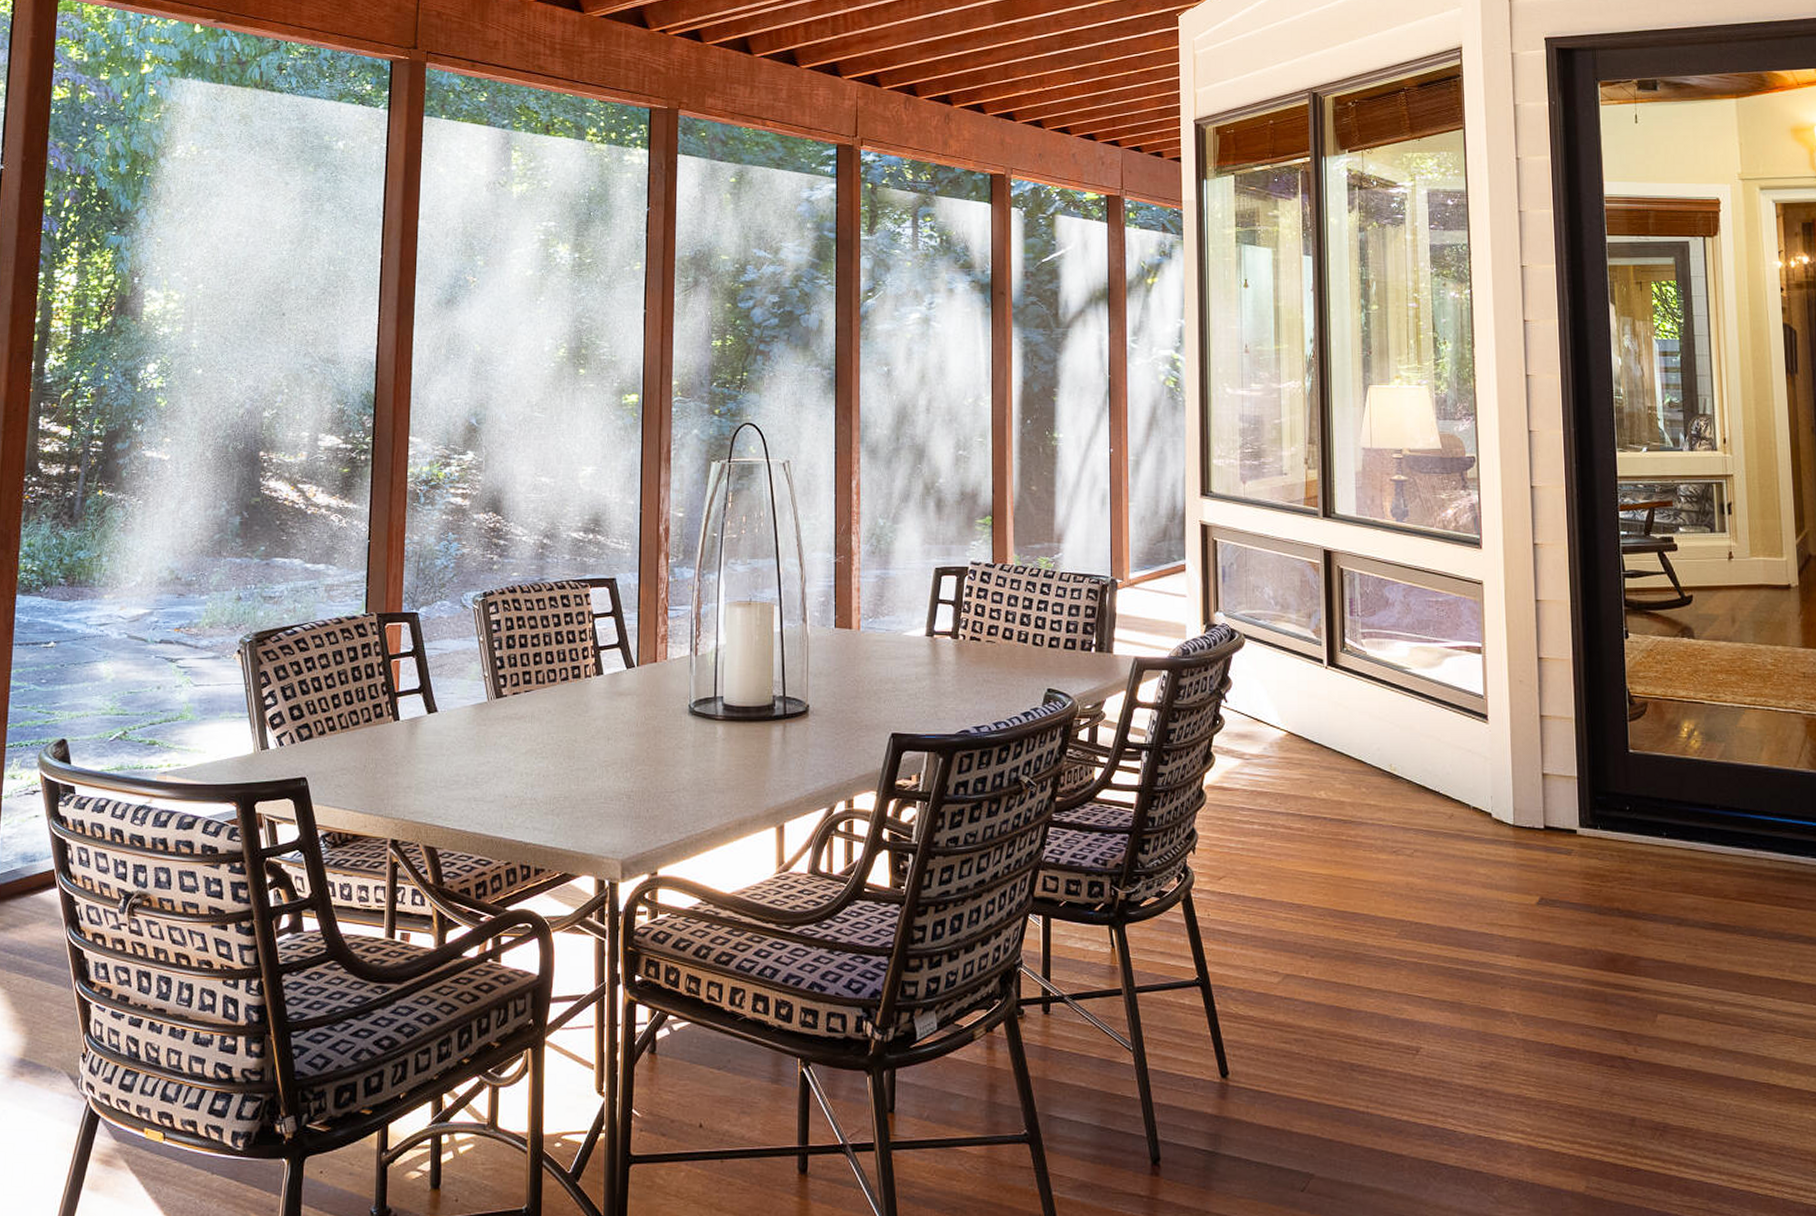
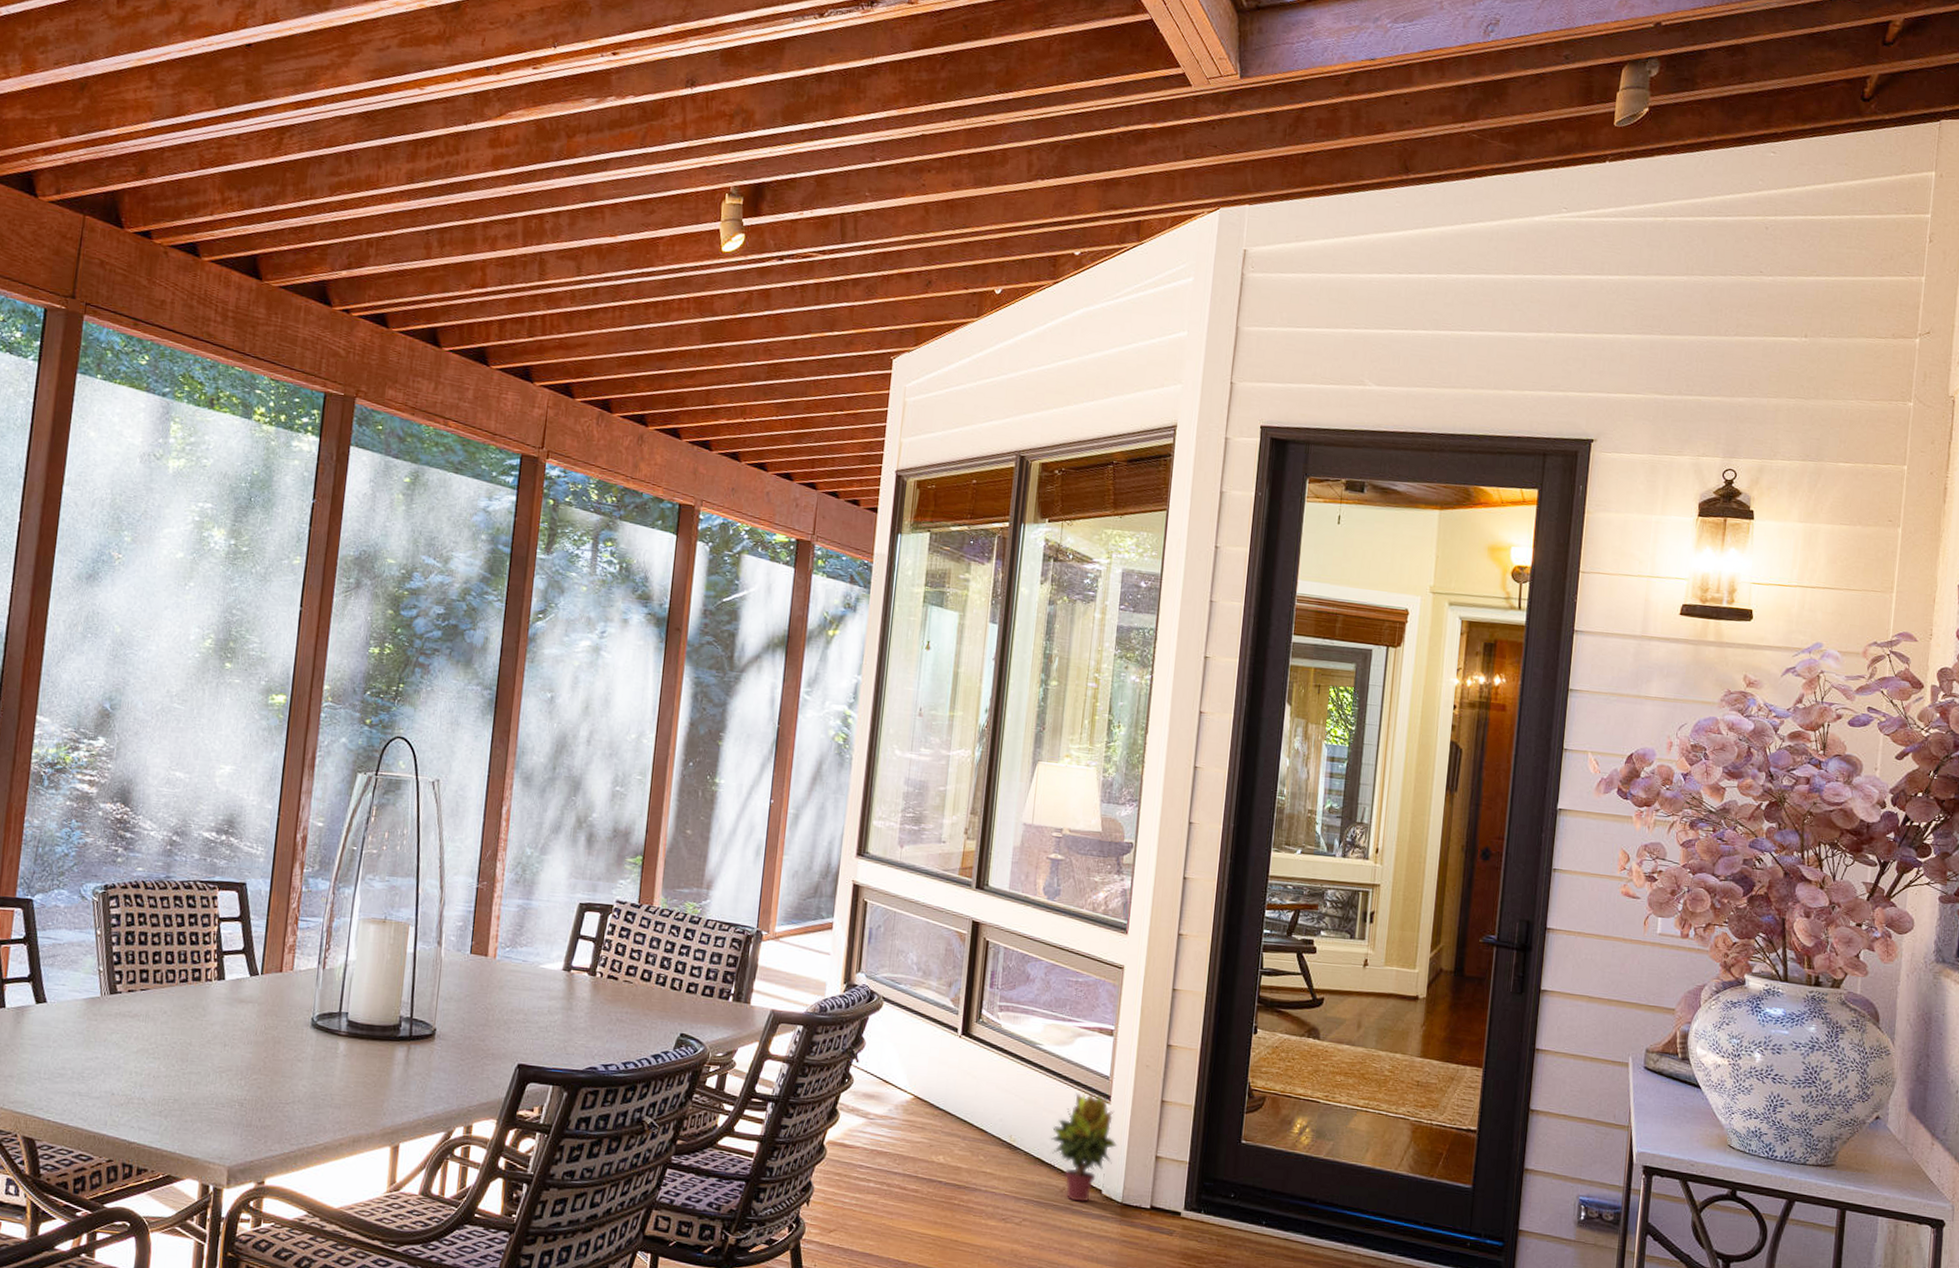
potted plant: none [1431,714,1501,827] -> present [1050,1092,1118,1202]

